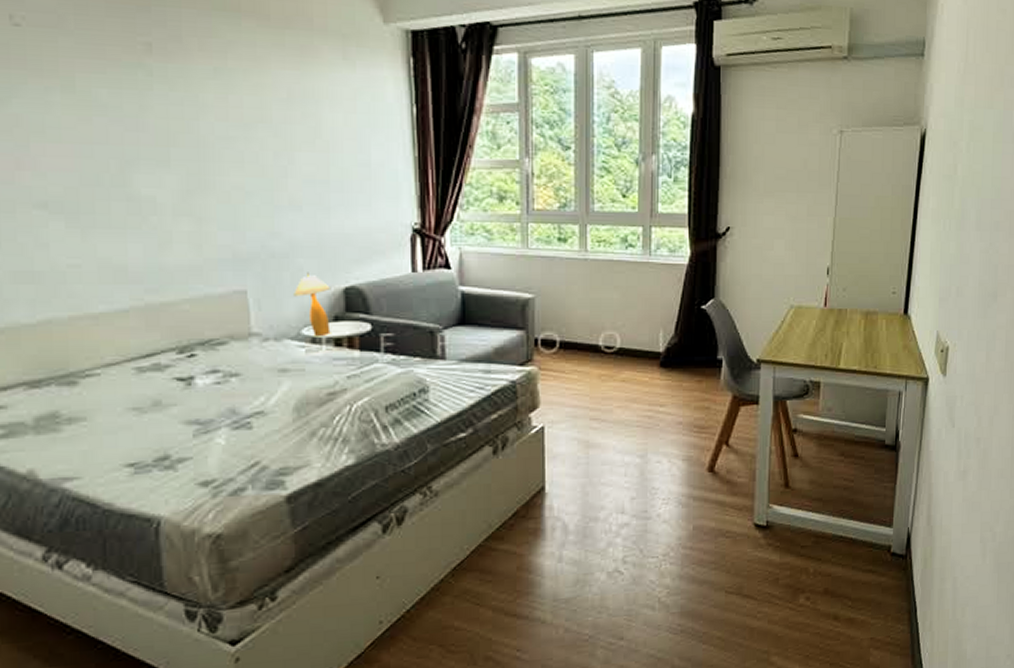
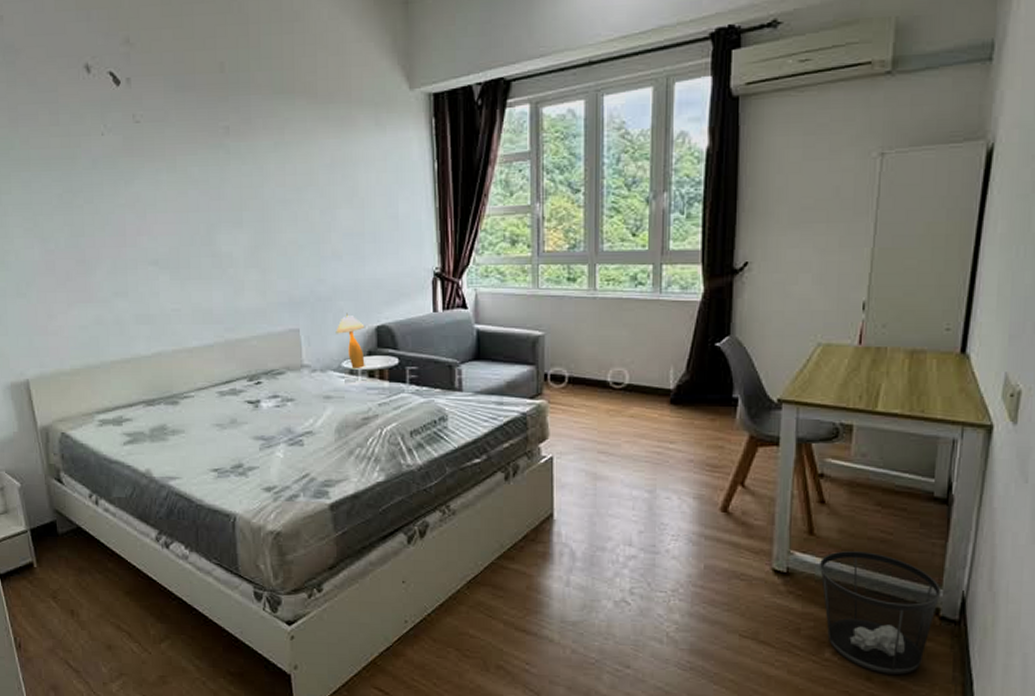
waste bin: none [795,499,892,612] -> present [820,551,941,675]

